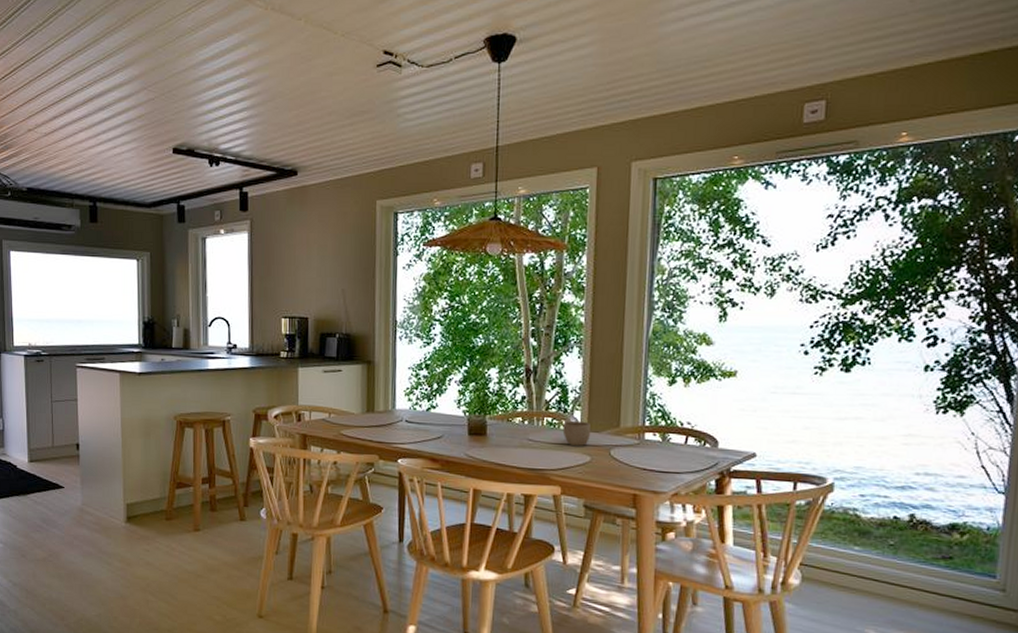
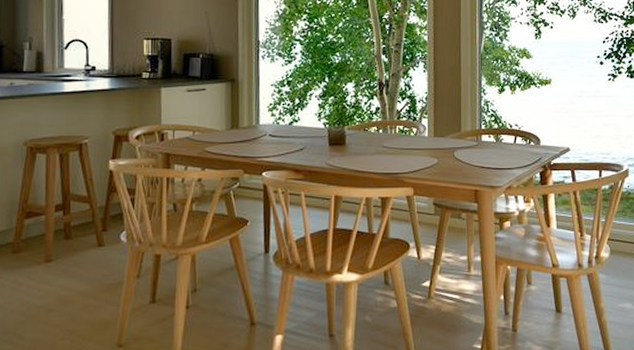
cup: present [562,419,592,446] -> none [413,126,437,150]

